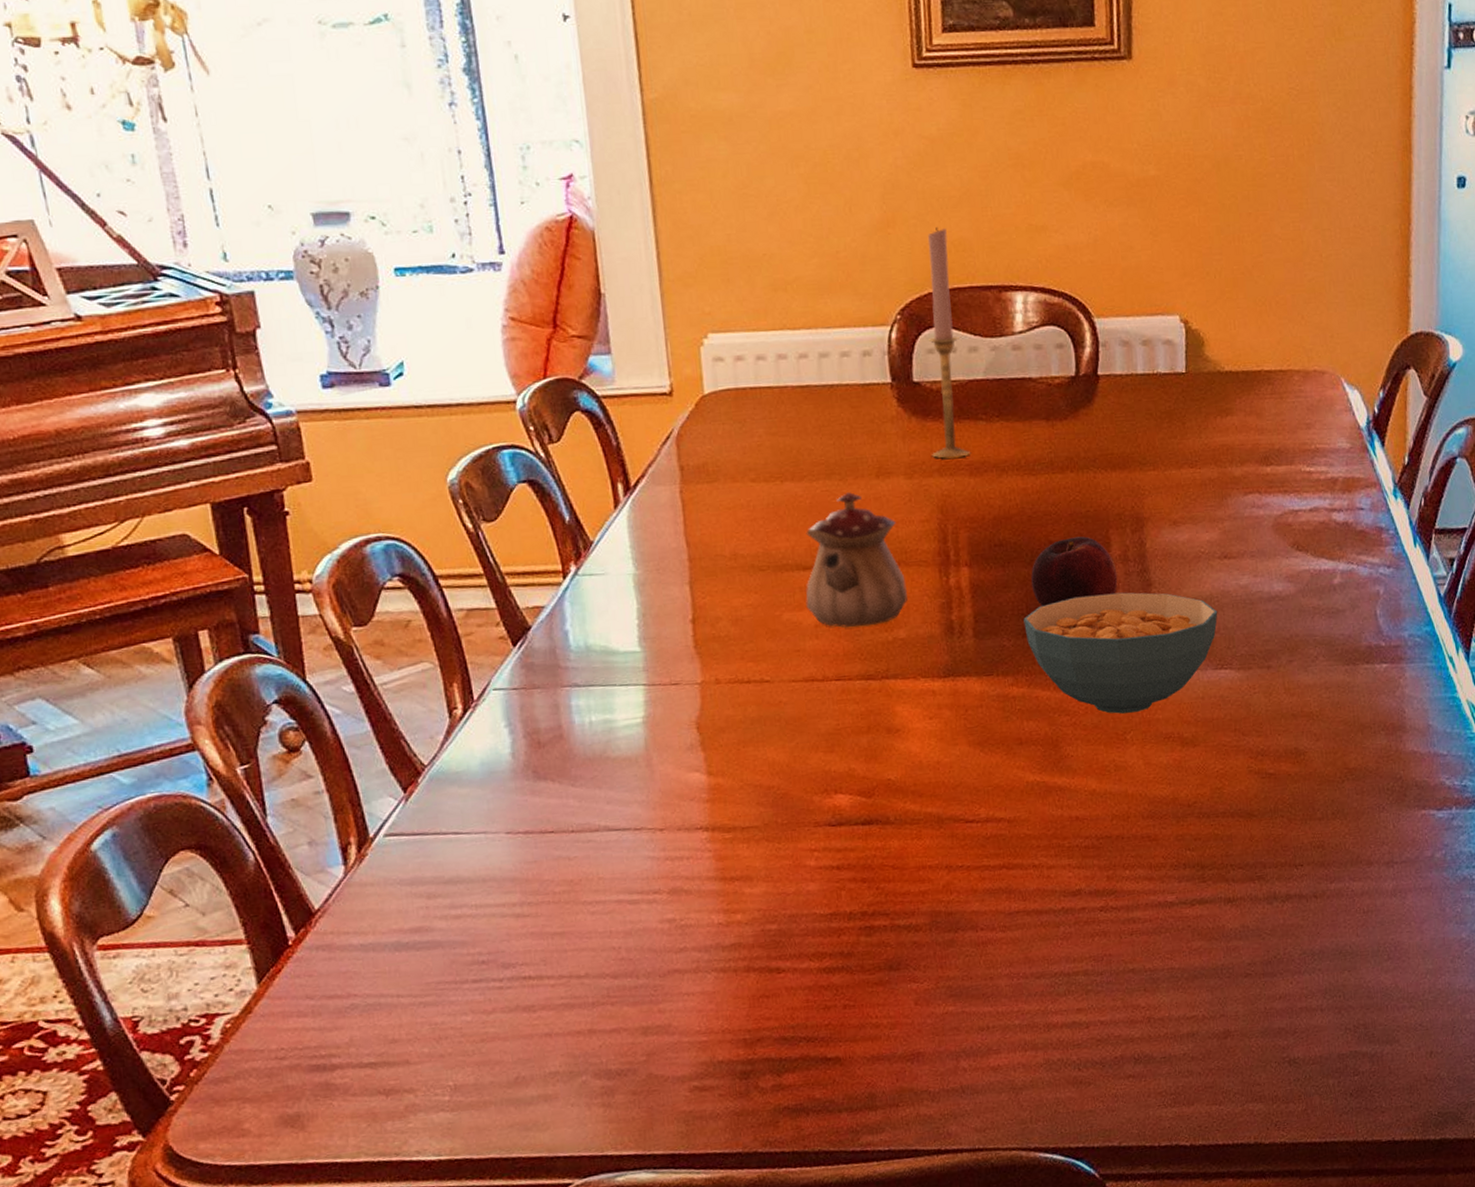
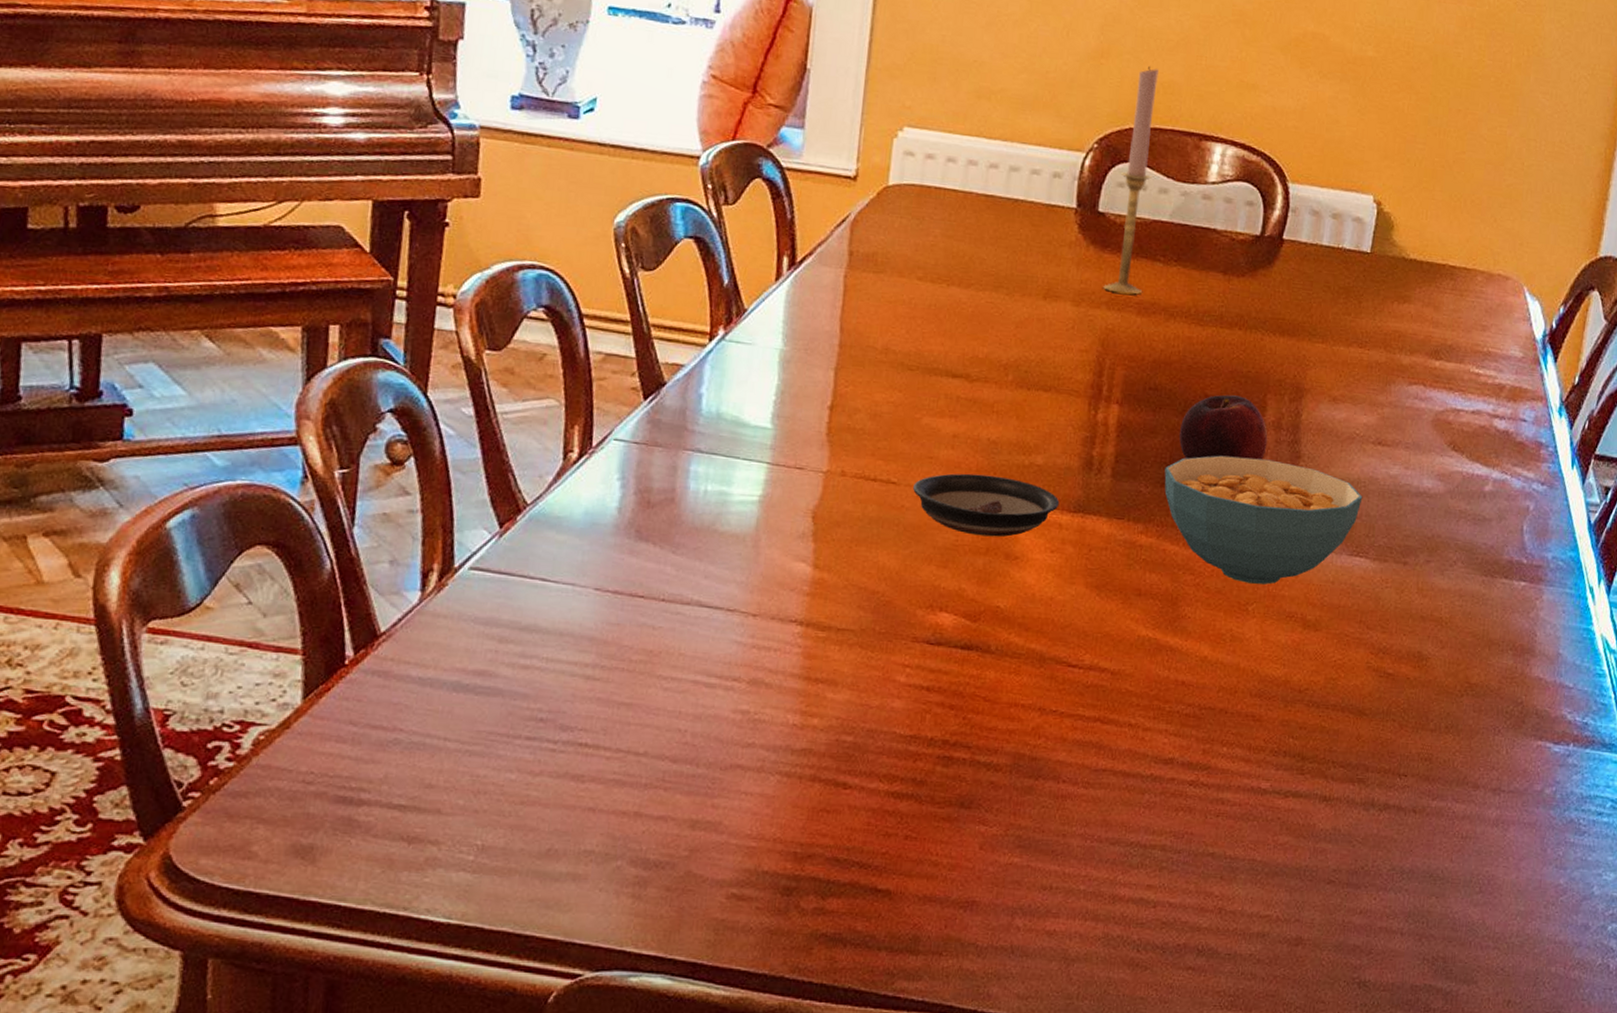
saucer: none [787,656,929,717] -> present [913,473,1060,537]
teapot: present [805,492,908,628] -> none [948,308,1055,446]

